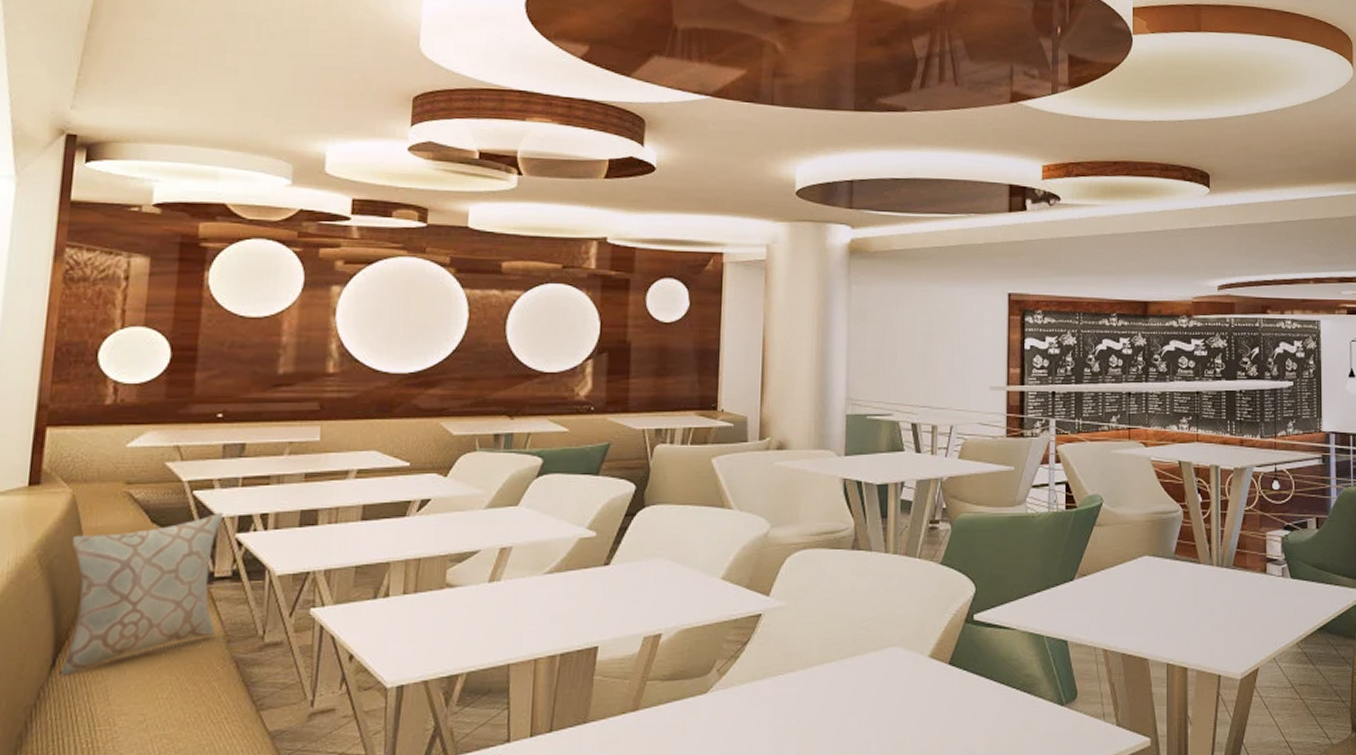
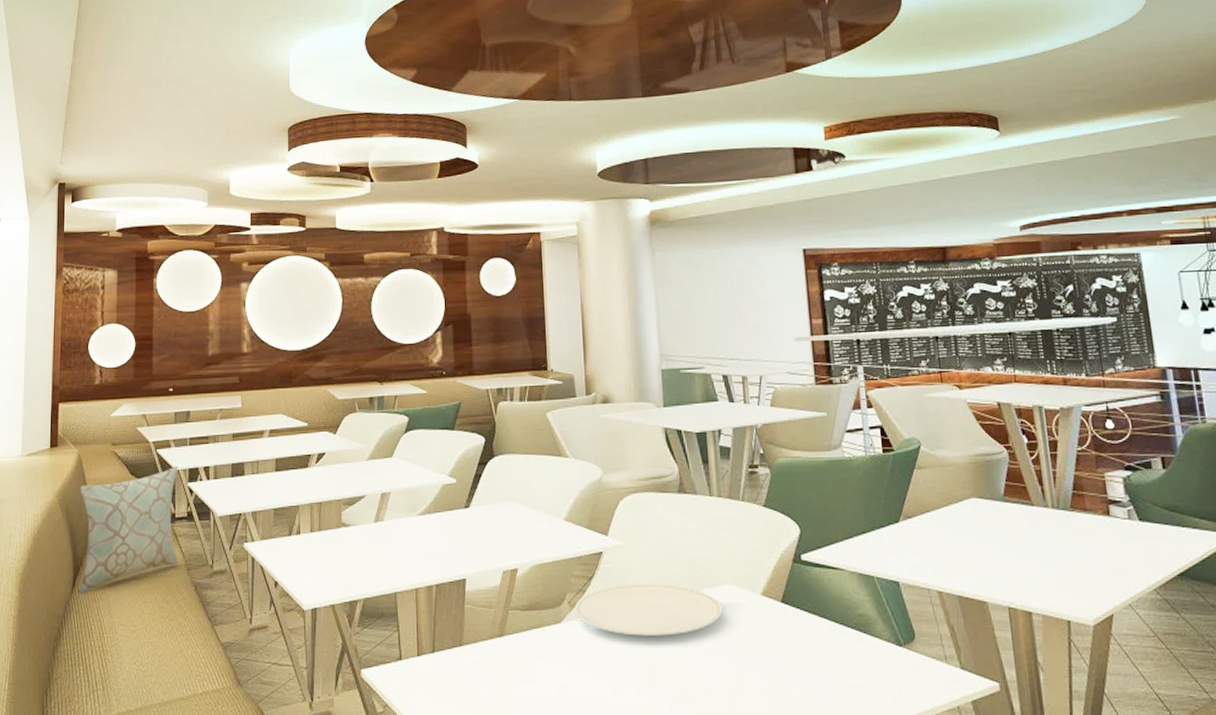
plate: none [724,647,888,705] -> present [574,584,723,636]

